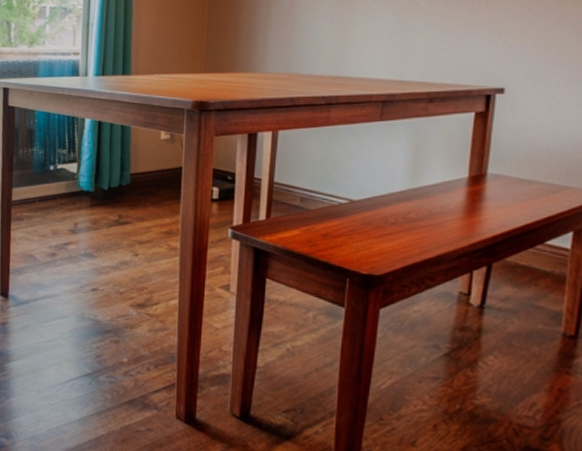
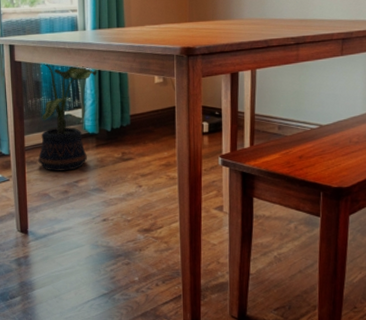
potted plant: none [25,110,98,231] -> present [38,64,98,171]

